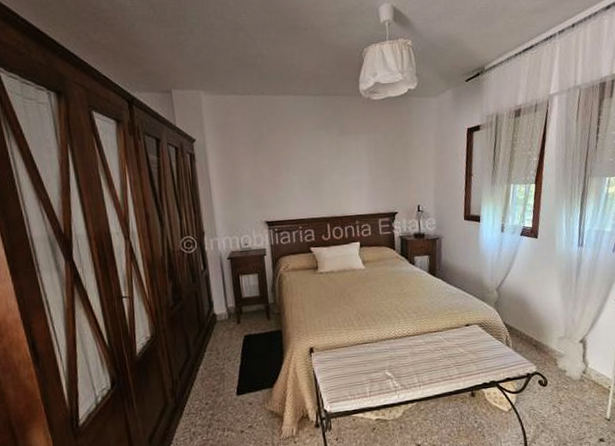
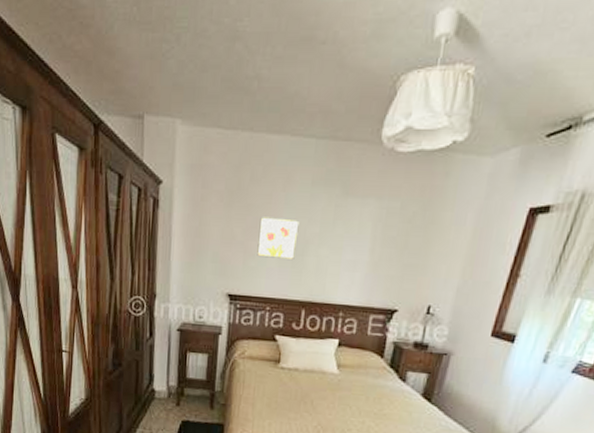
wall art: none [281,156,314,189] -> present [257,215,300,259]

